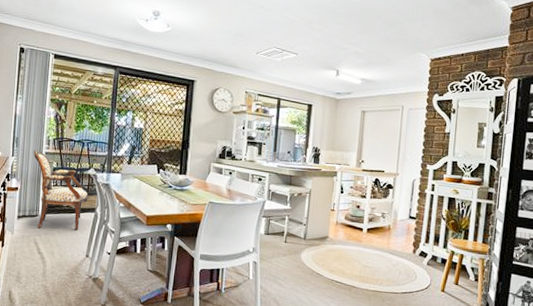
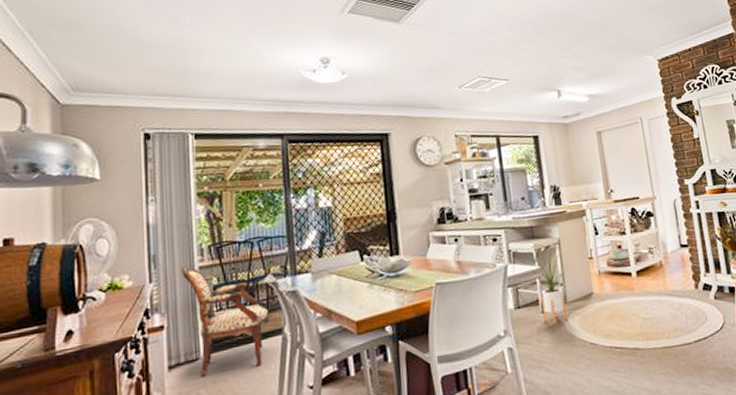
house plant: none [285,192,312,253] -> present [530,244,567,324]

